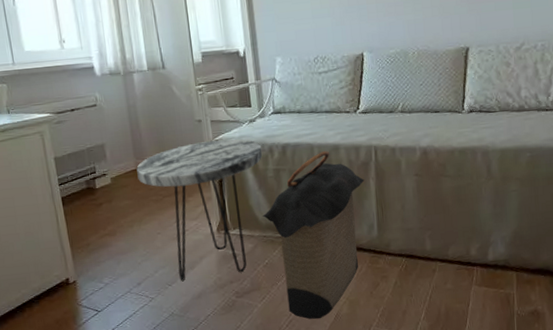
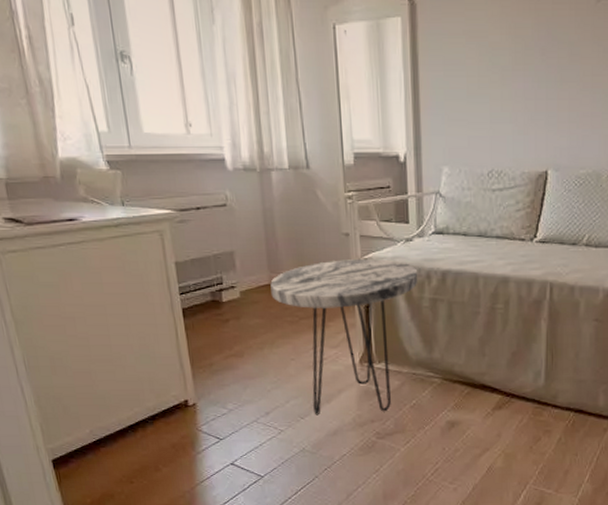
laundry hamper: present [263,151,365,319] -> none [413,283,535,471]

